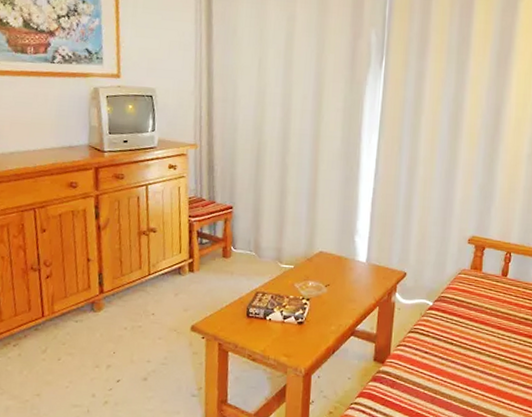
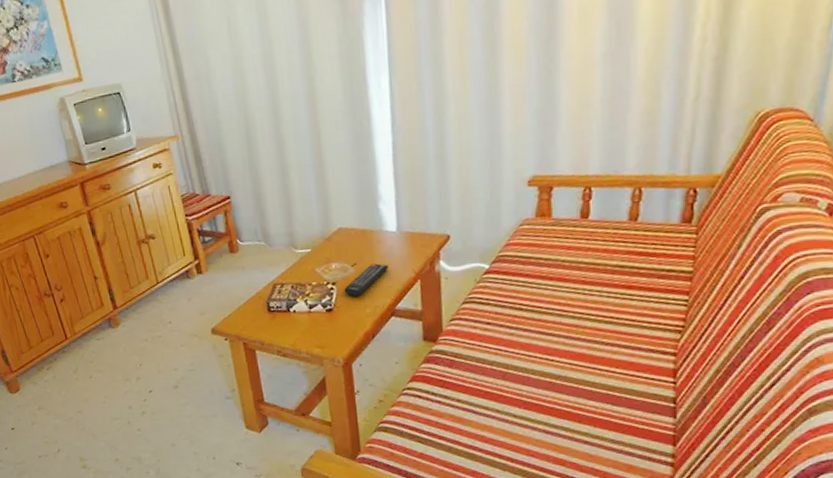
remote control: none [315,287,355,313] -> present [344,263,388,296]

